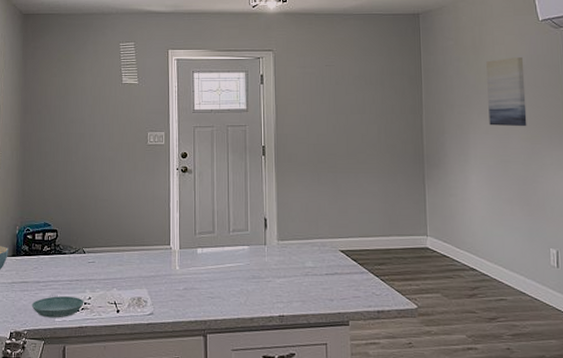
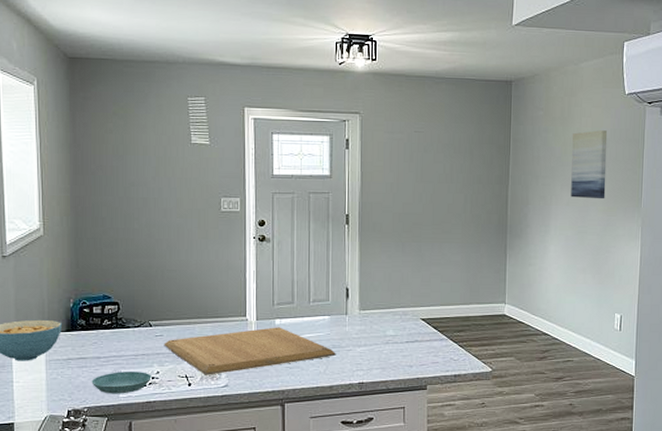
chopping board: none [95,256,256,303] -> present [163,327,336,375]

